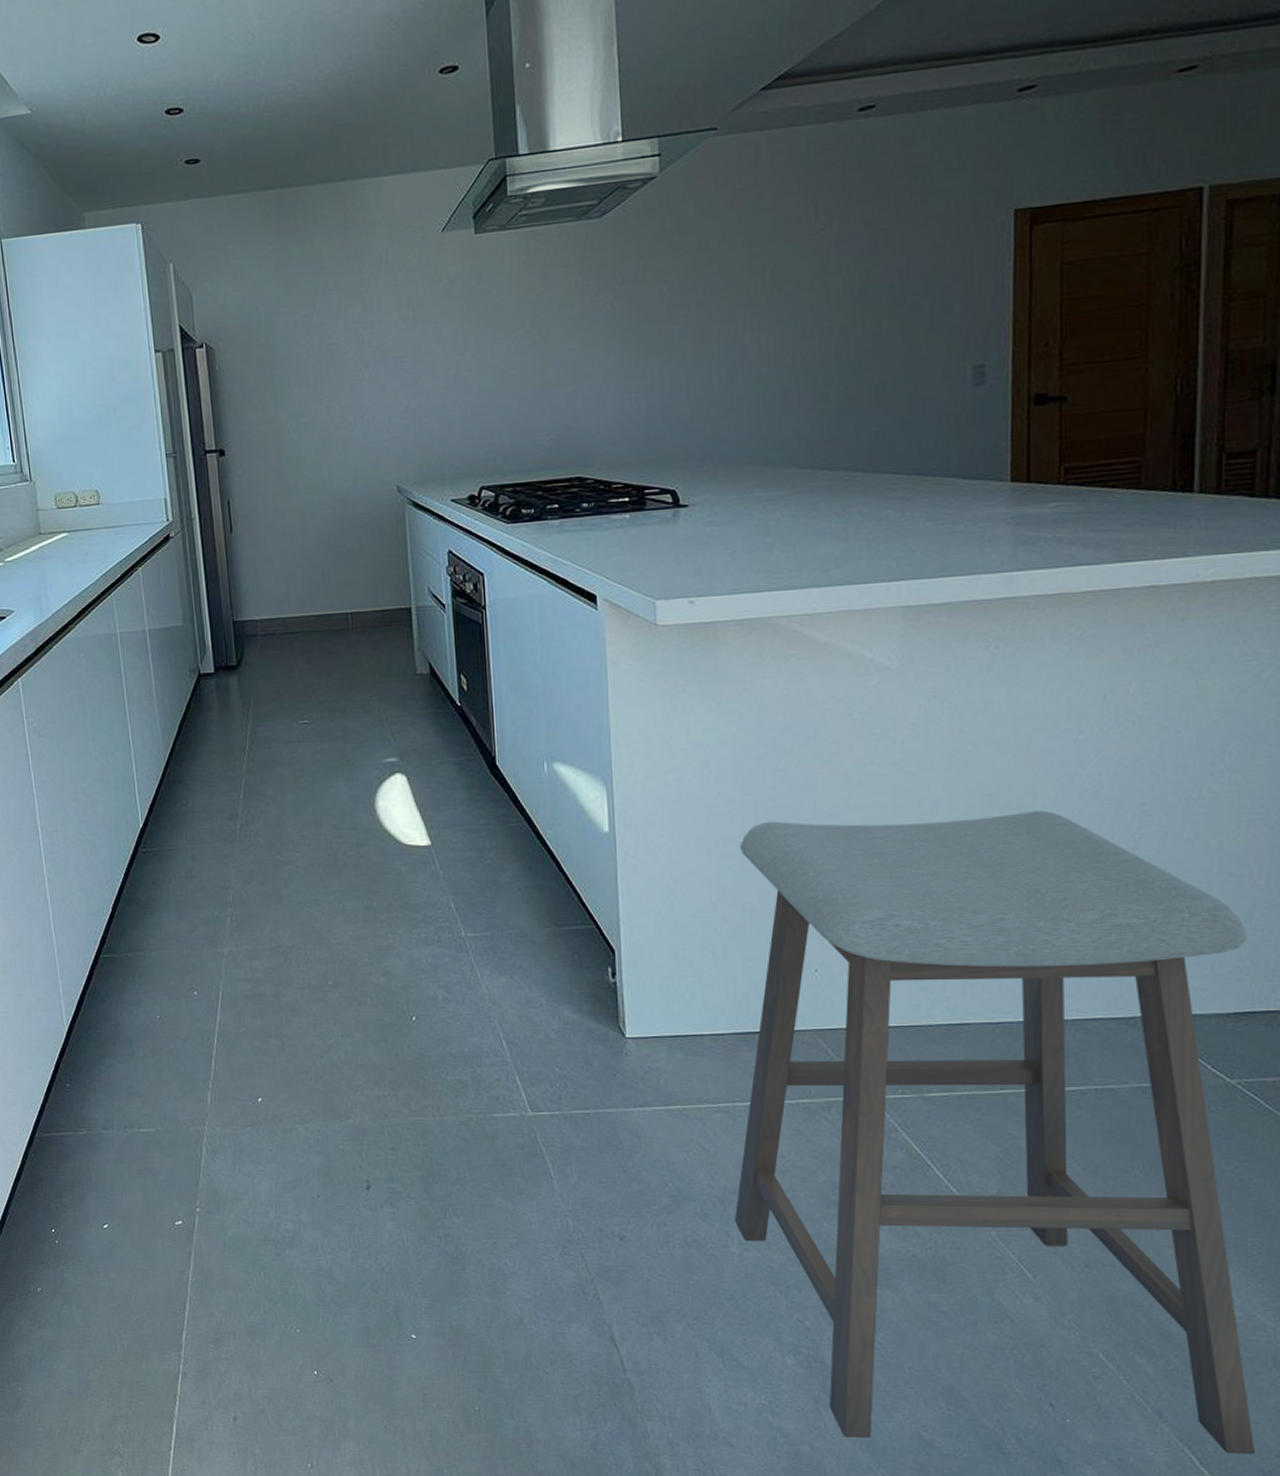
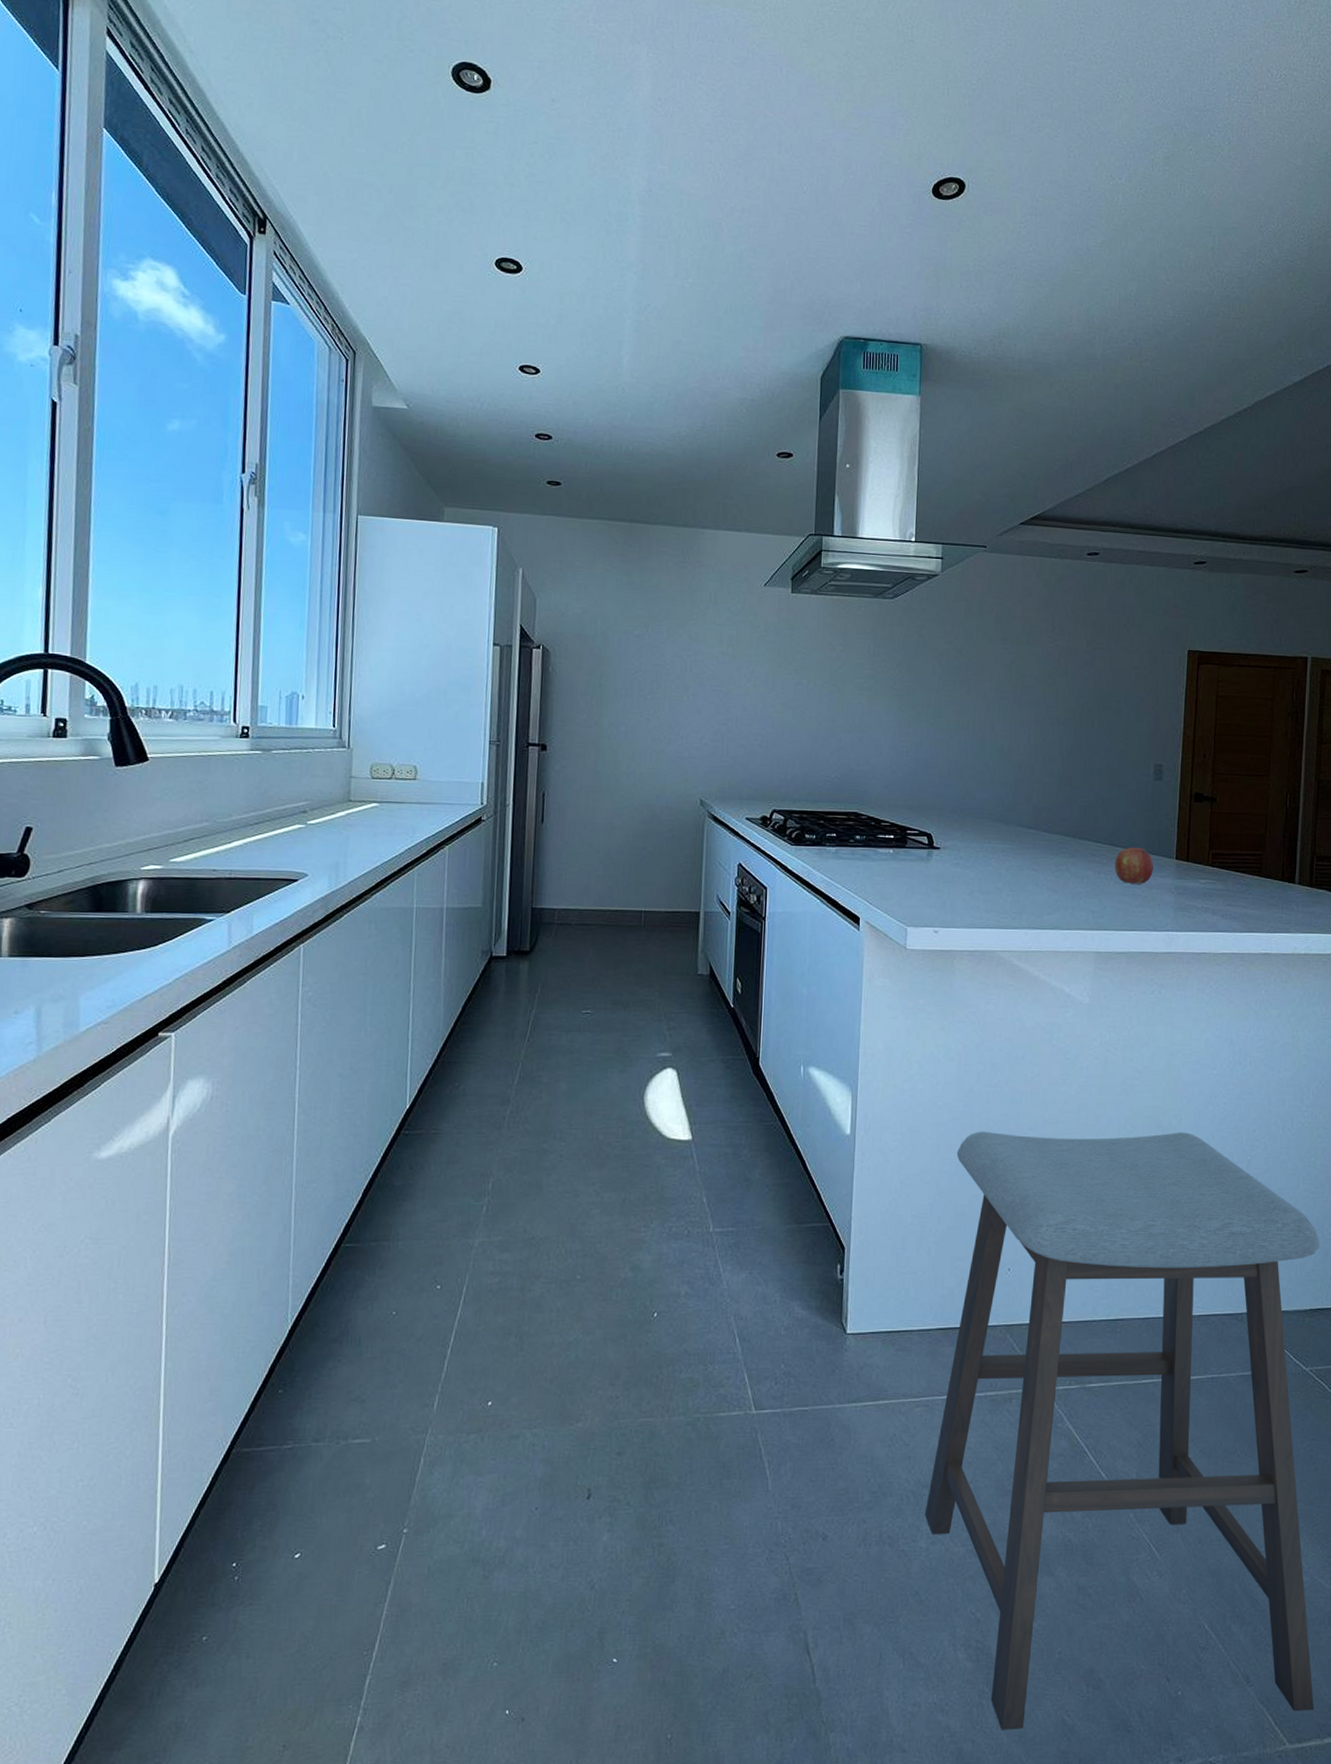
fruit: none [924,472,979,520] -> present [1115,847,1153,884]

